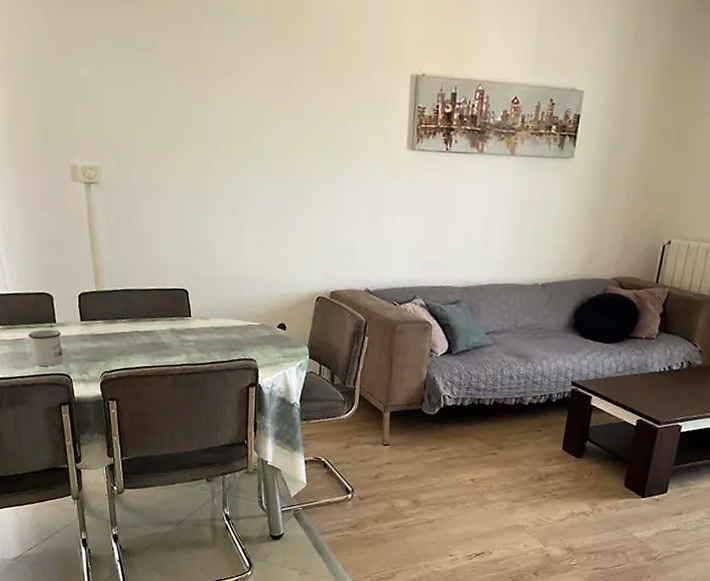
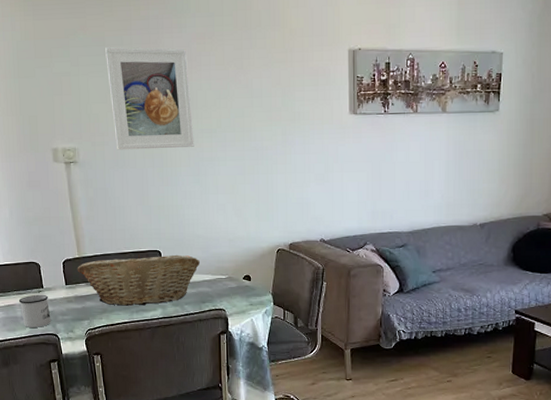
fruit basket: none [94,292,231,350] -> present [77,254,200,306]
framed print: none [136,52,232,175] -> present [105,47,194,150]

